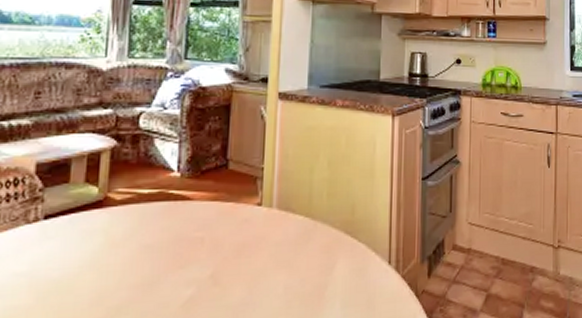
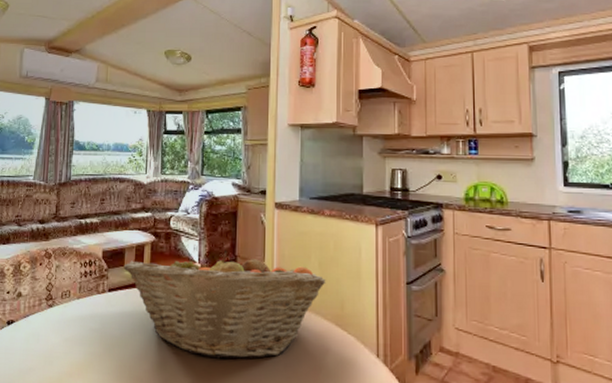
fruit basket: none [68,153,336,291] -> present [123,250,326,359]

